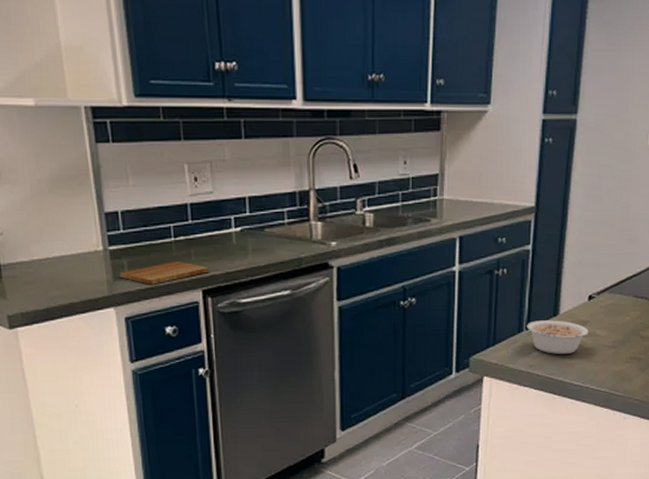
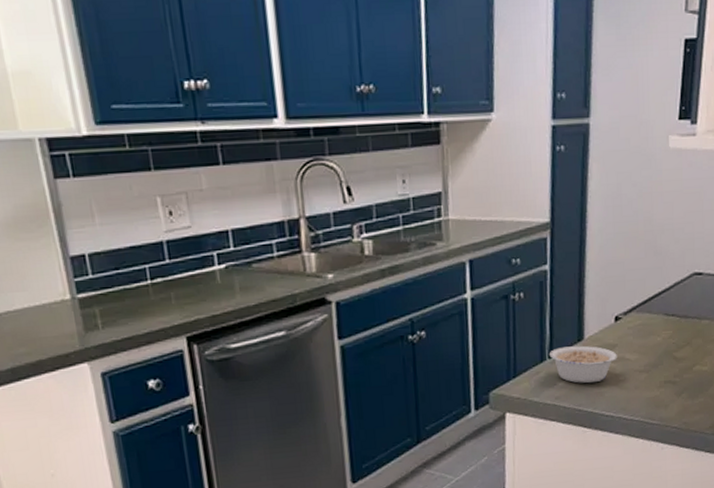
cutting board: present [120,261,209,285] -> none [91,306,193,335]

